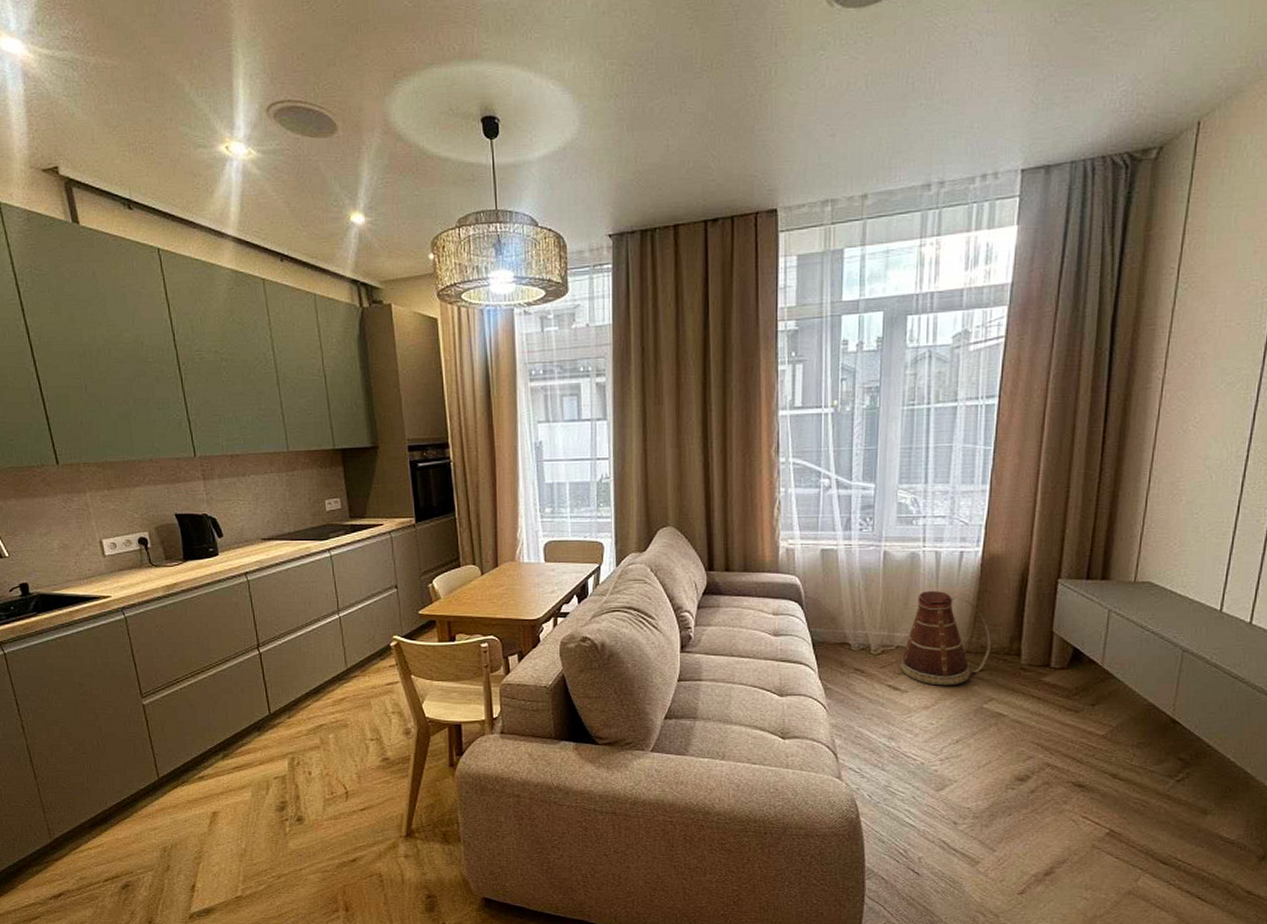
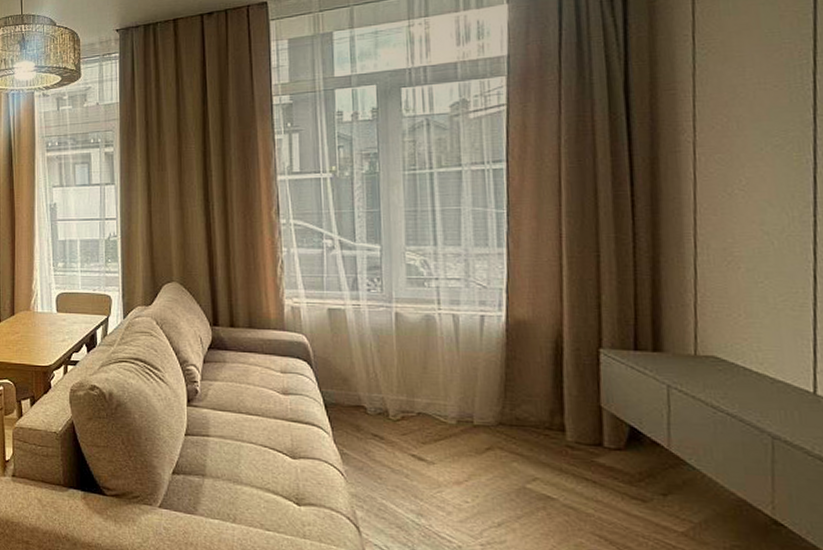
basket: present [901,590,992,686] -> none [424,354,529,460]

